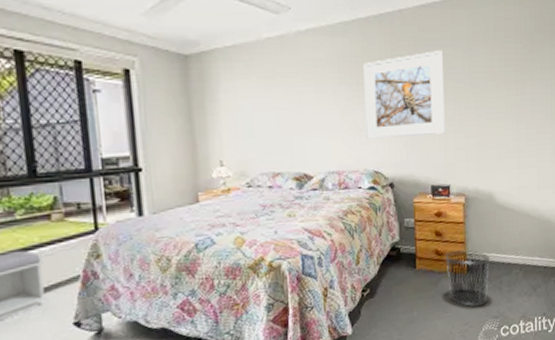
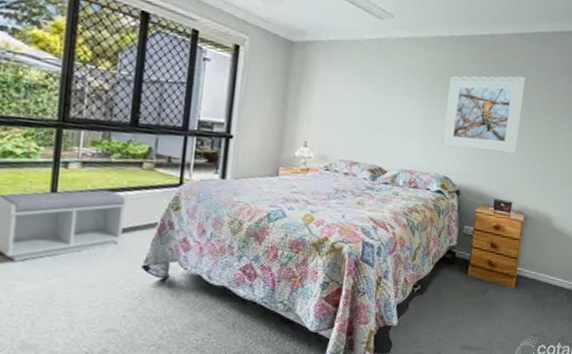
waste bin: present [445,249,489,306] -> none [494,263,538,322]

